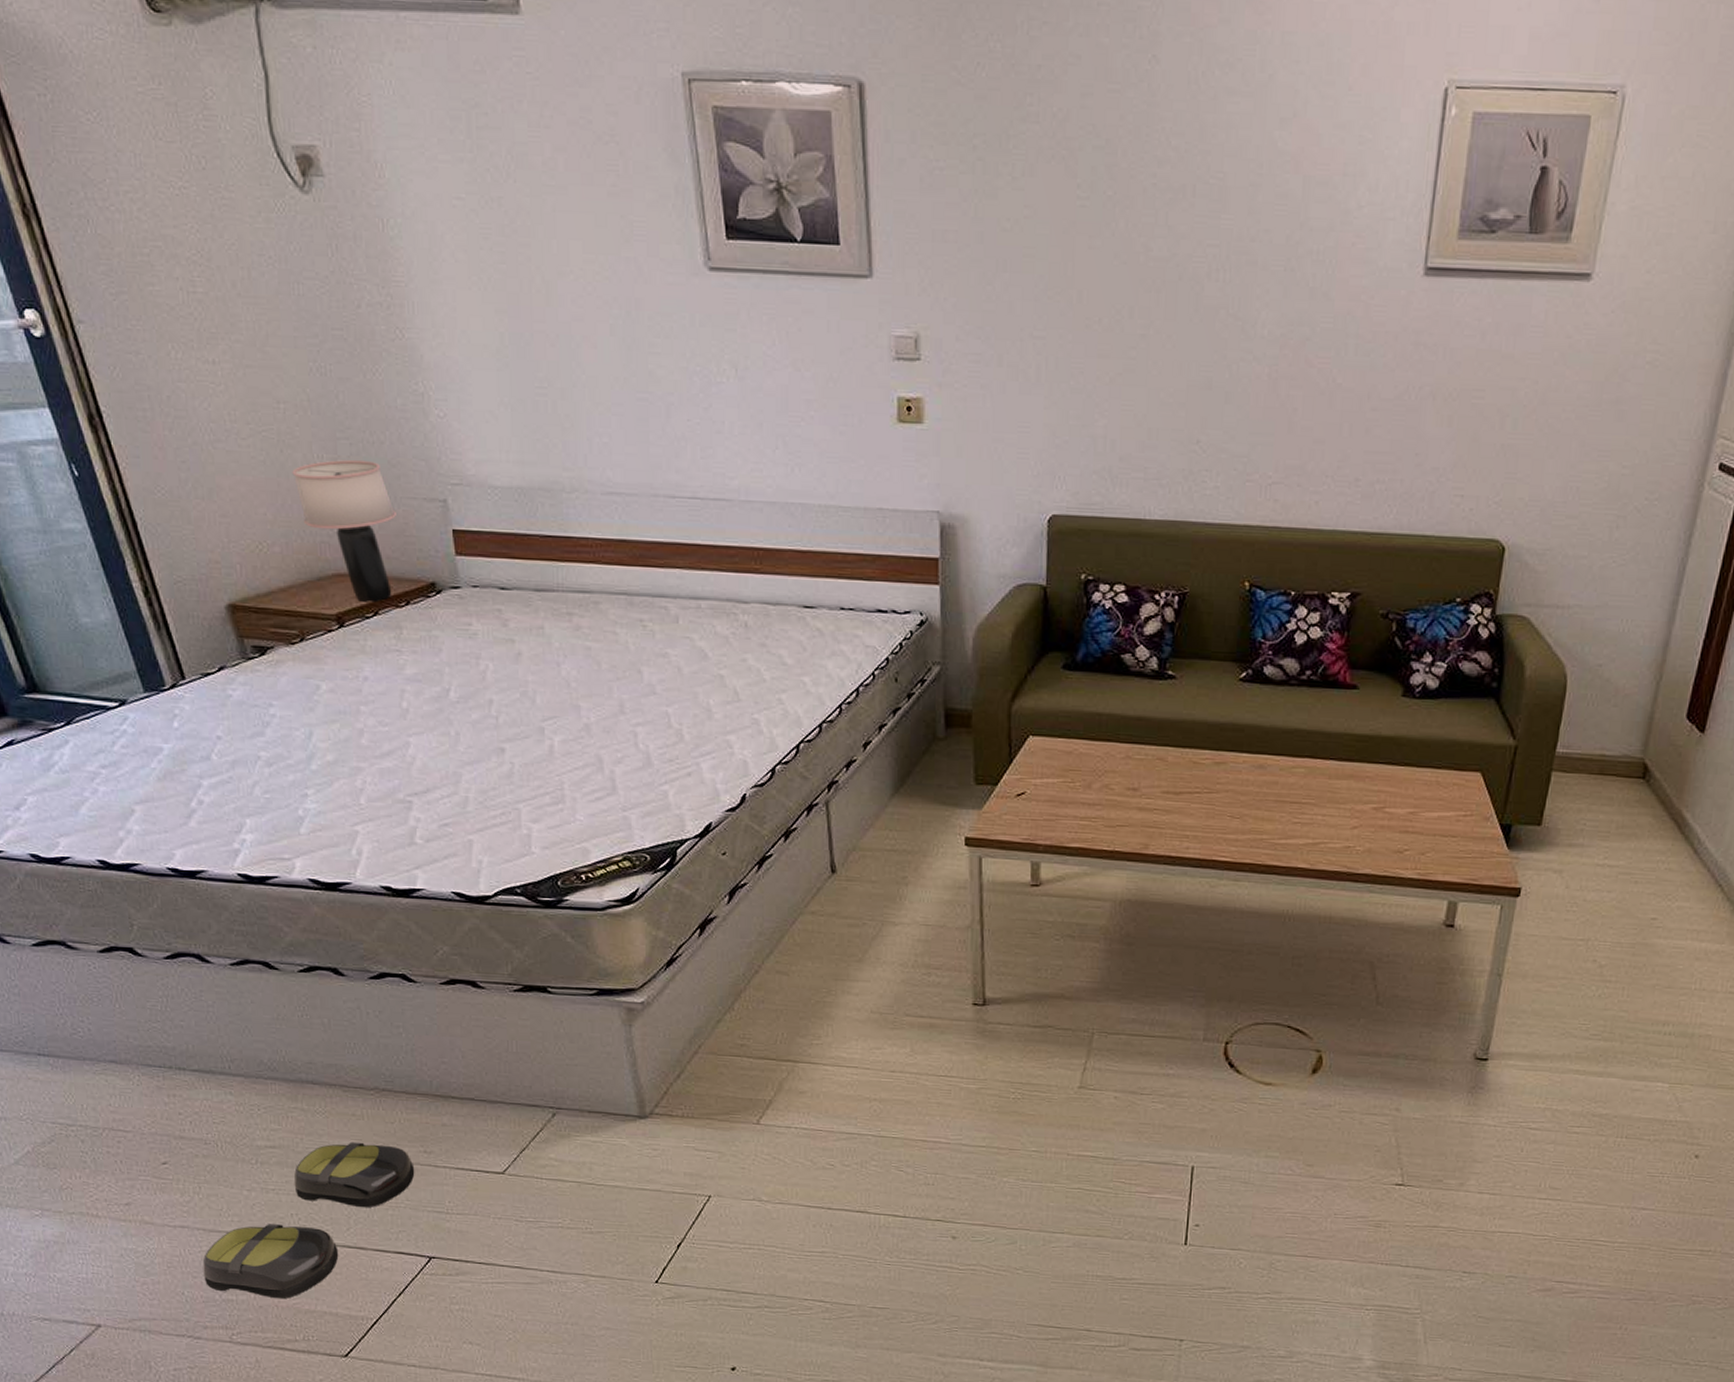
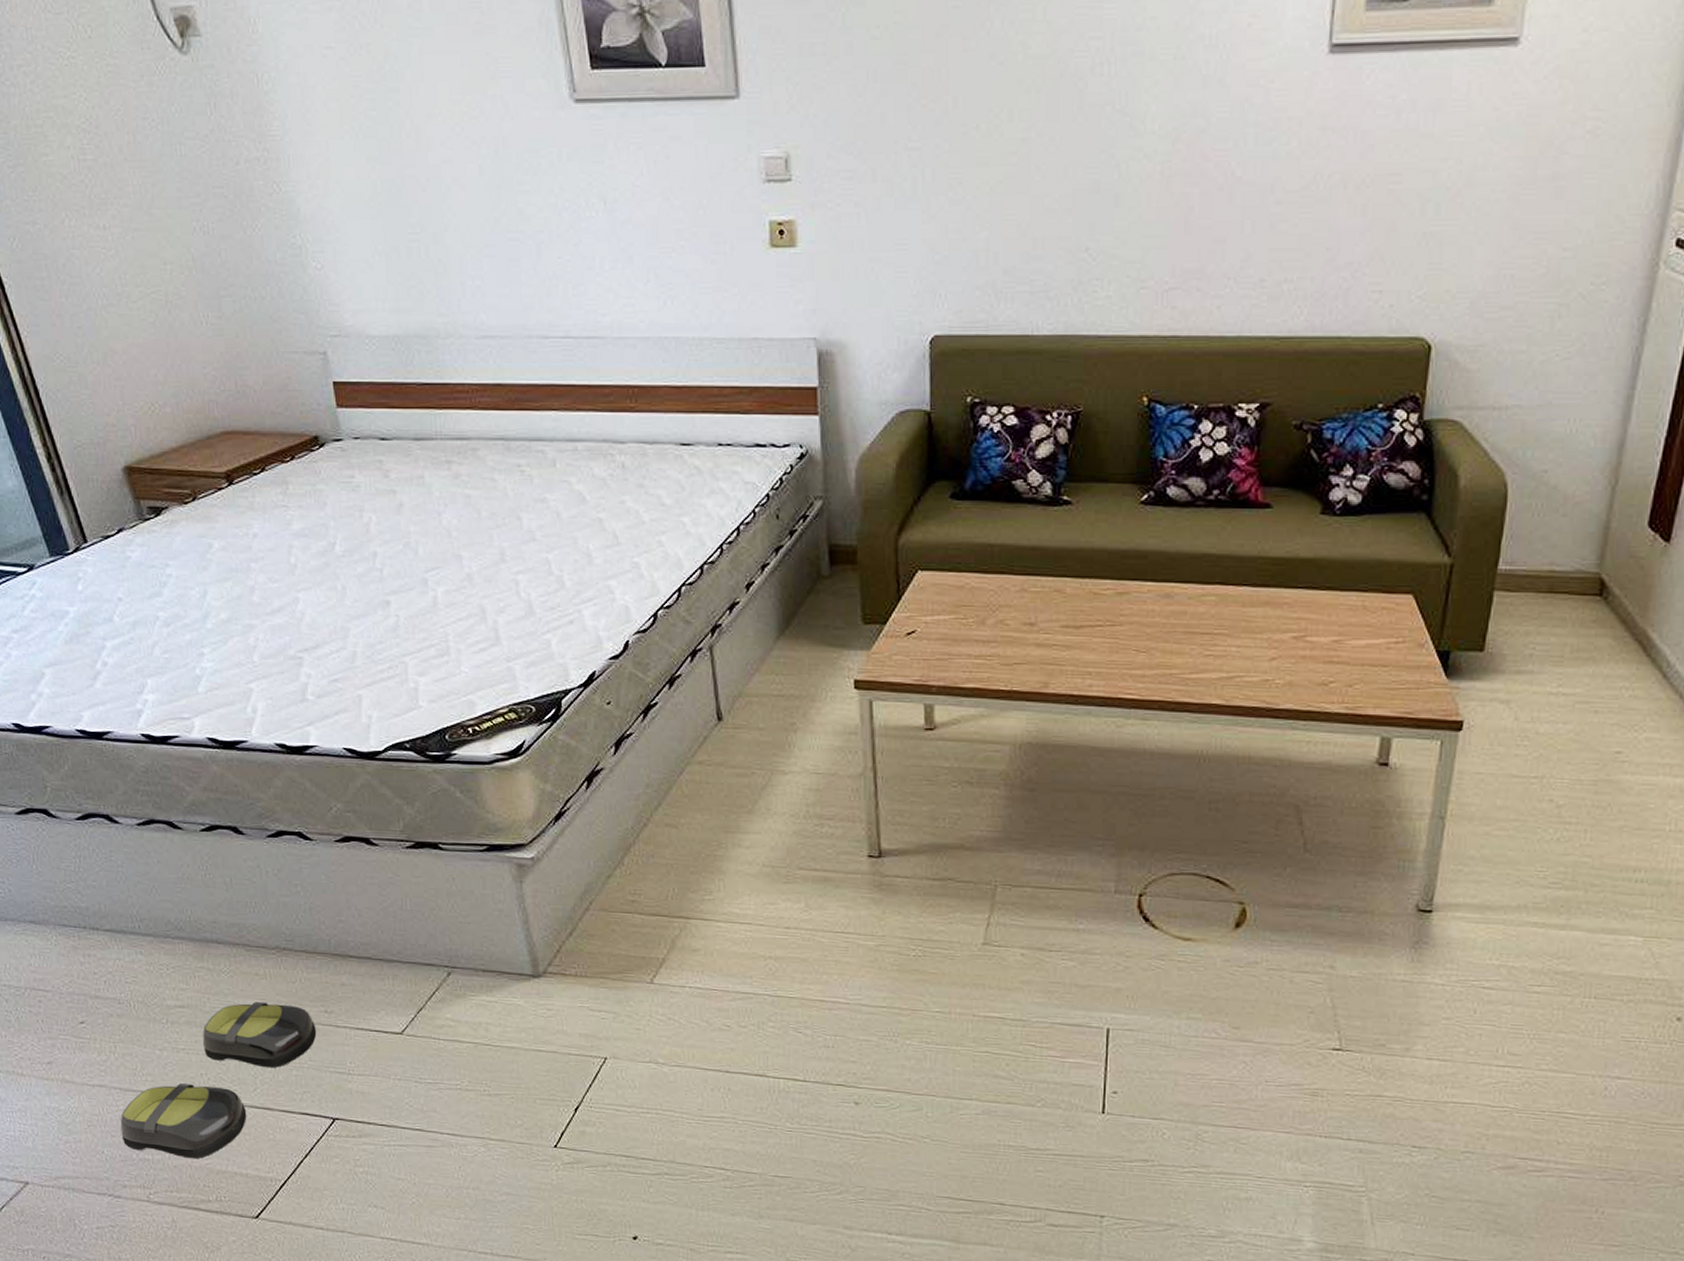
table lamp: present [292,459,396,602] -> none [180,316,279,459]

